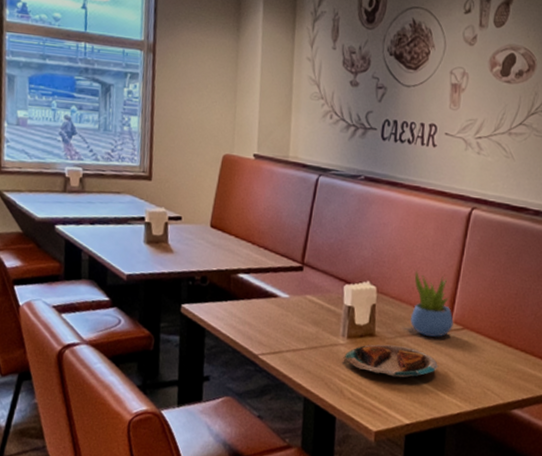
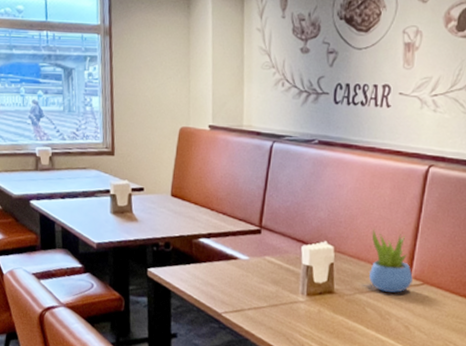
plate: present [343,344,439,378] -> none [303,300,399,333]

